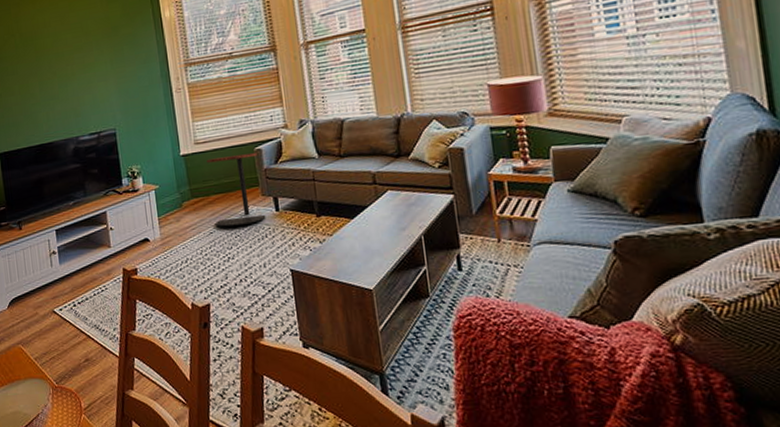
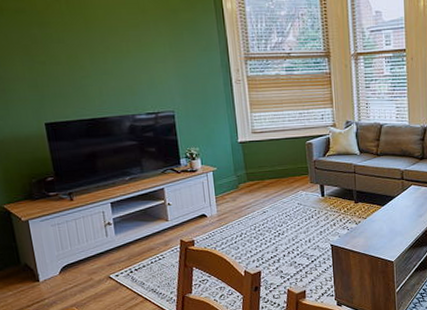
side table: present [207,153,266,227] -> none [263,146,313,208]

